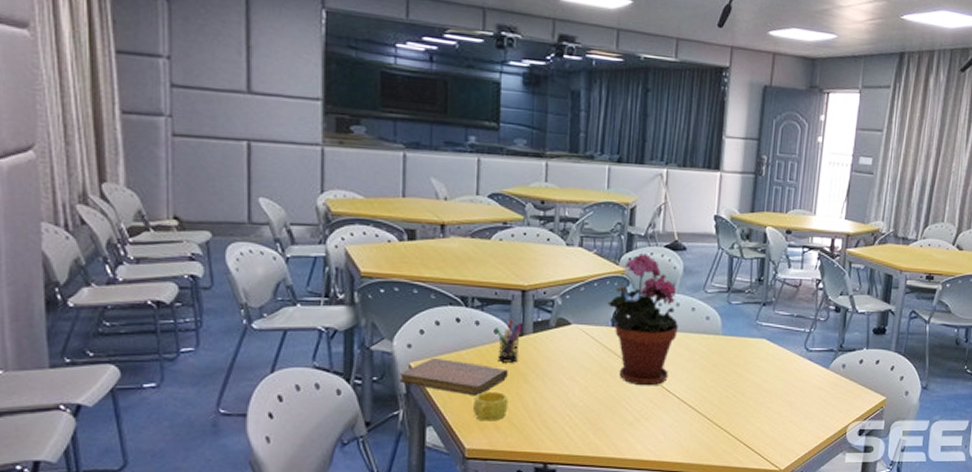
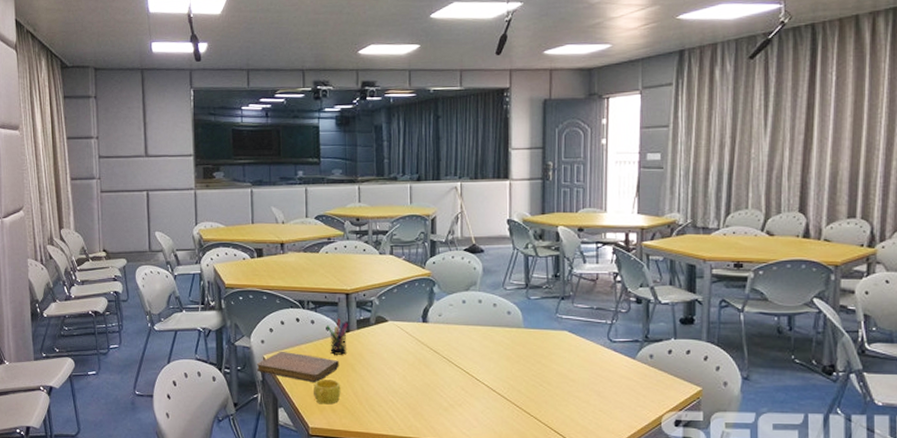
potted plant: present [607,253,678,386] -> none [417,257,482,375]

